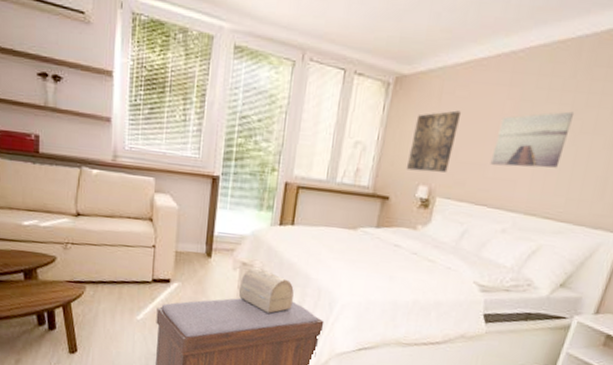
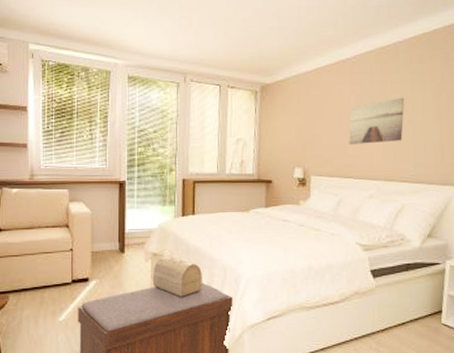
wall art: present [406,110,462,173] -> none [281,106,318,157]

